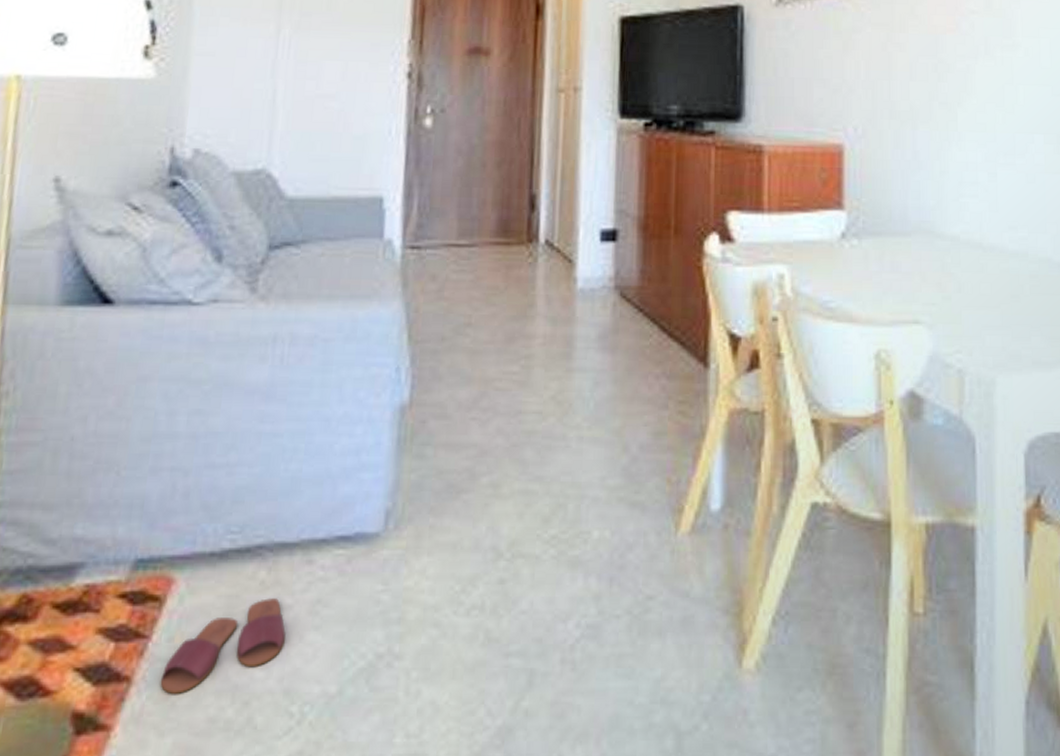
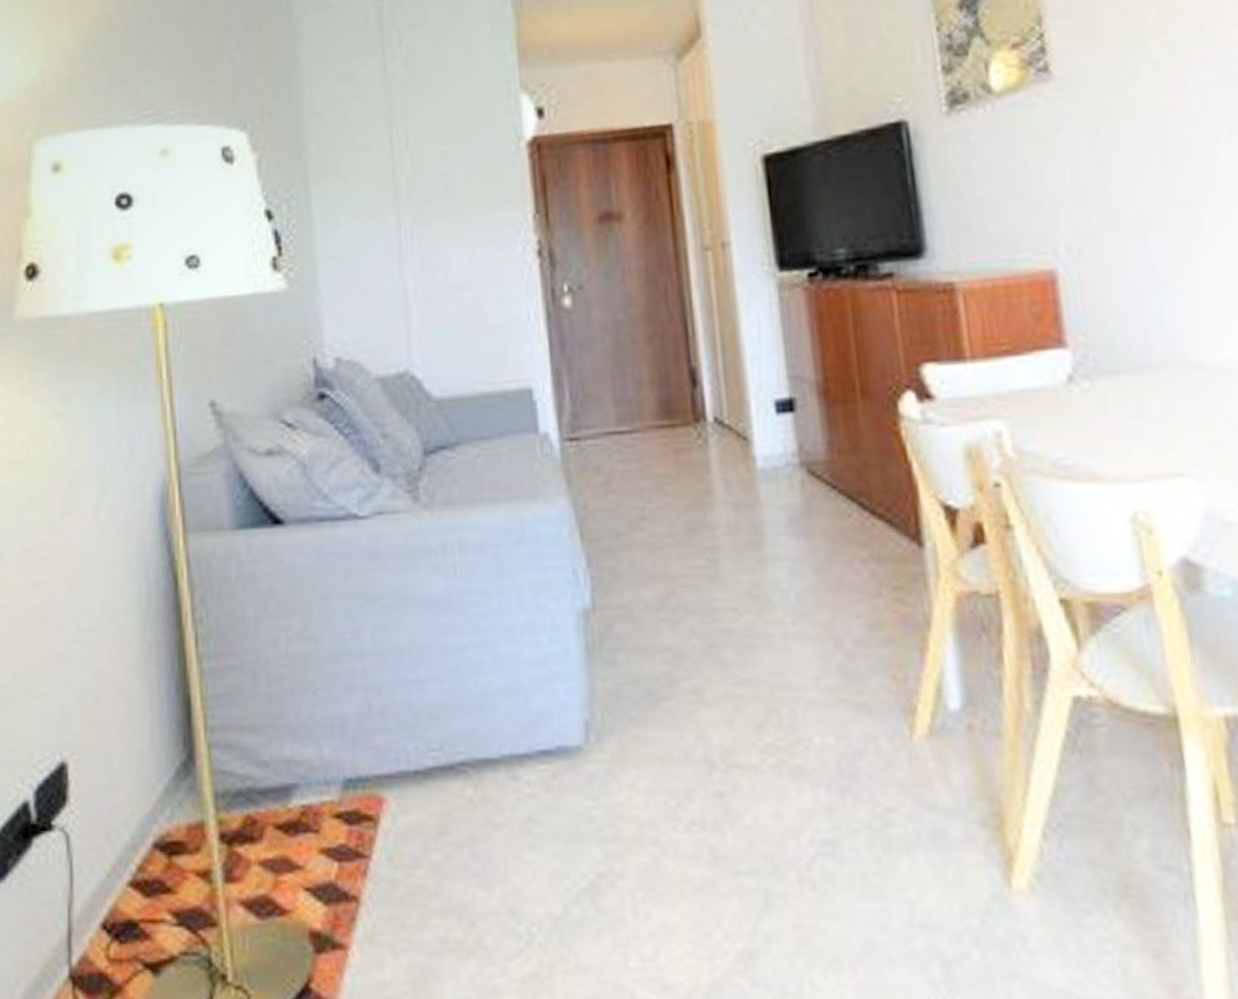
slippers: present [160,598,287,695] -> none [386,816,503,915]

